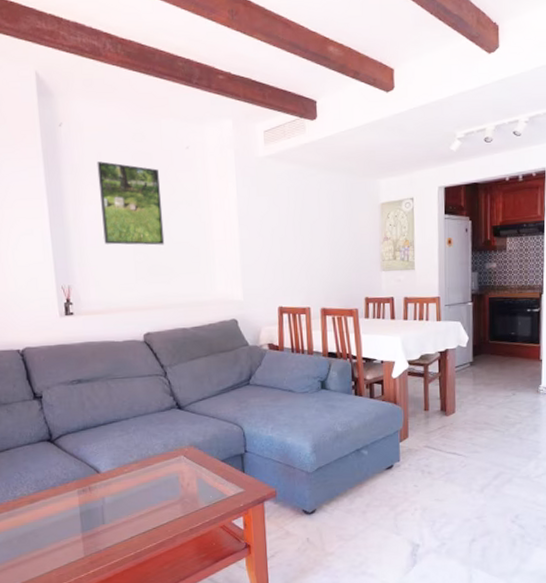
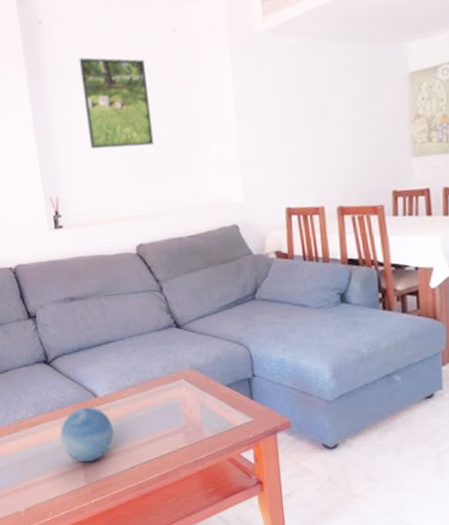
decorative ball: none [60,482,115,535] -> present [59,406,114,463]

